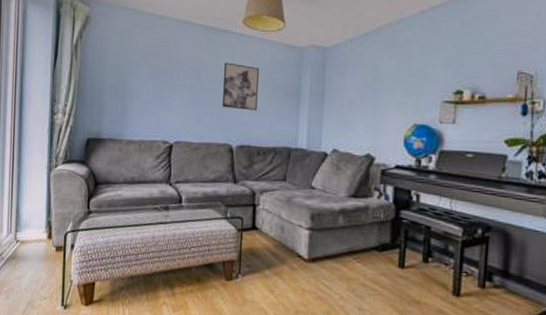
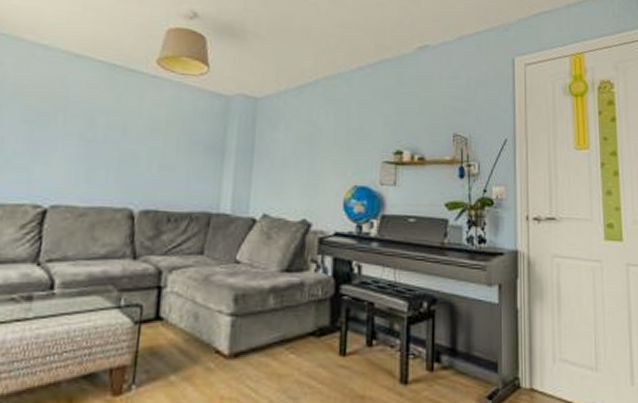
wall art: present [223,62,260,111] -> none [123,107,176,167]

